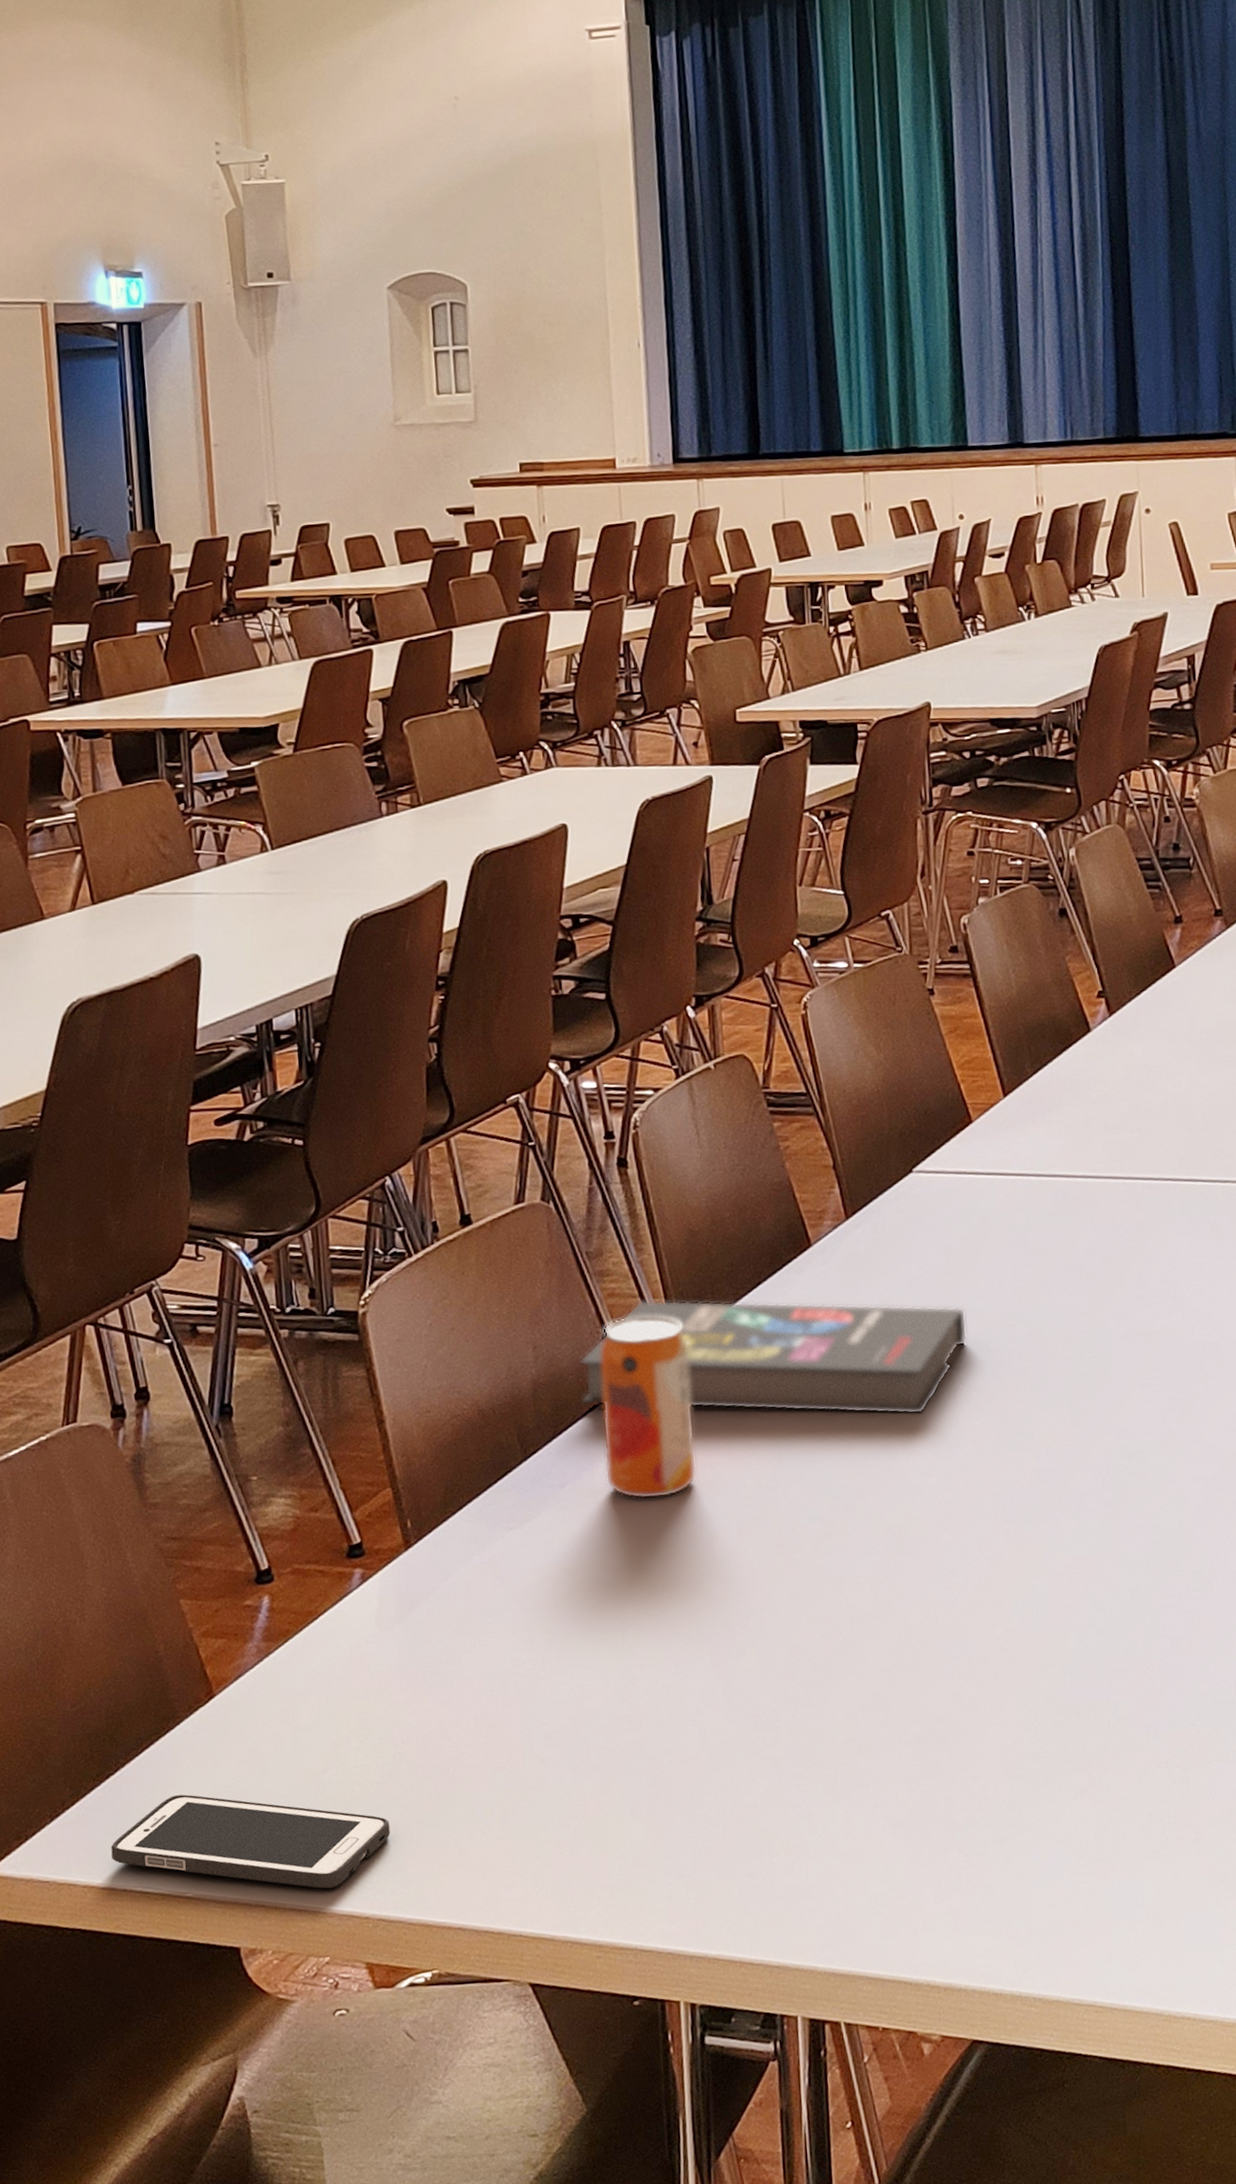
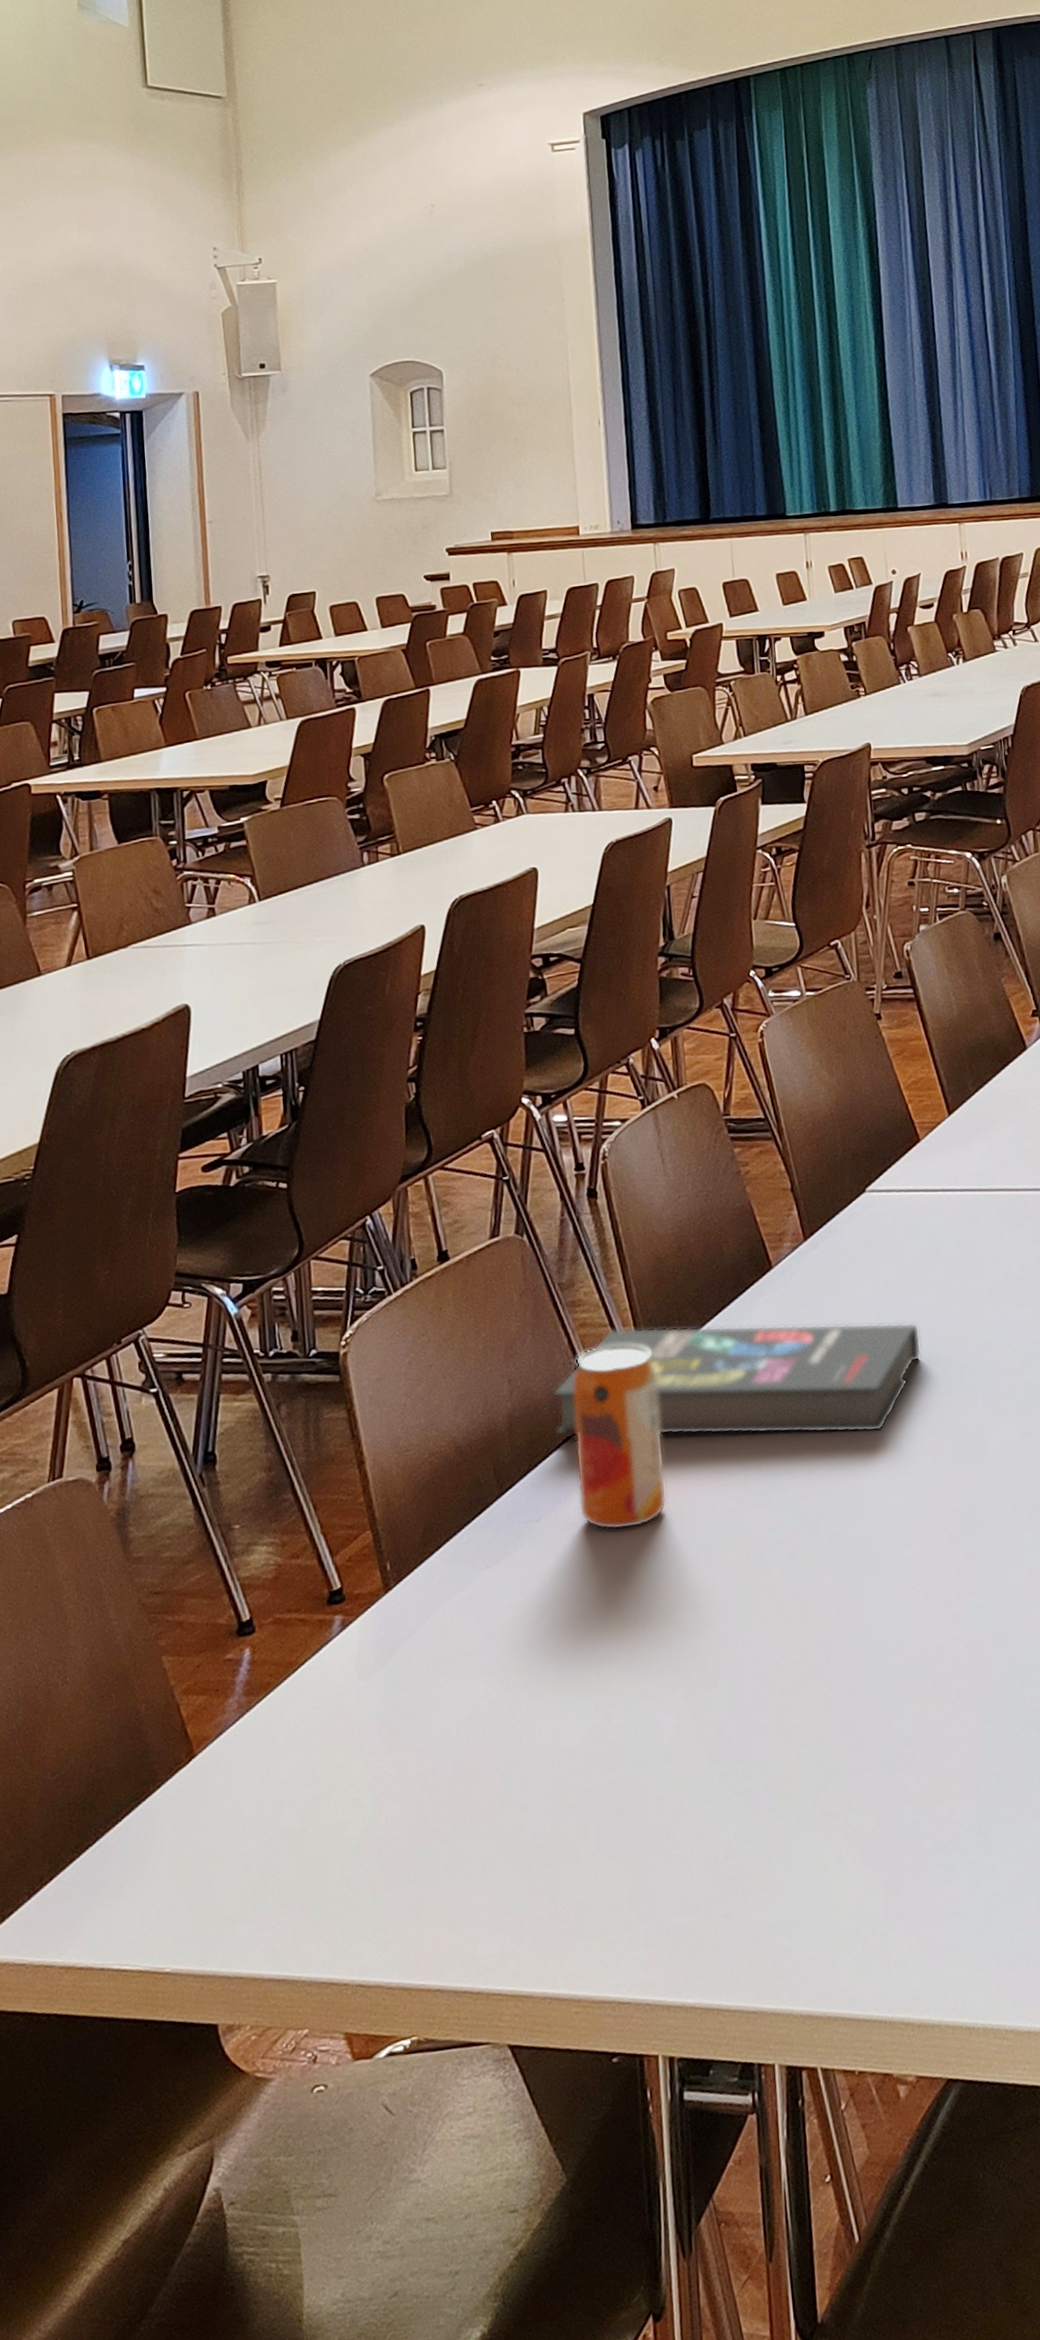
cell phone: present [111,1794,390,1889] -> none [89,1862,370,1956]

